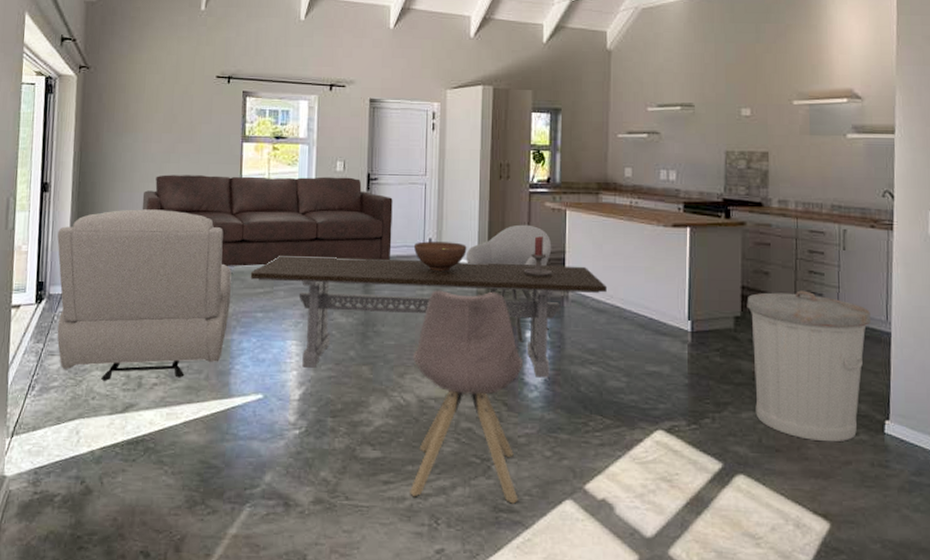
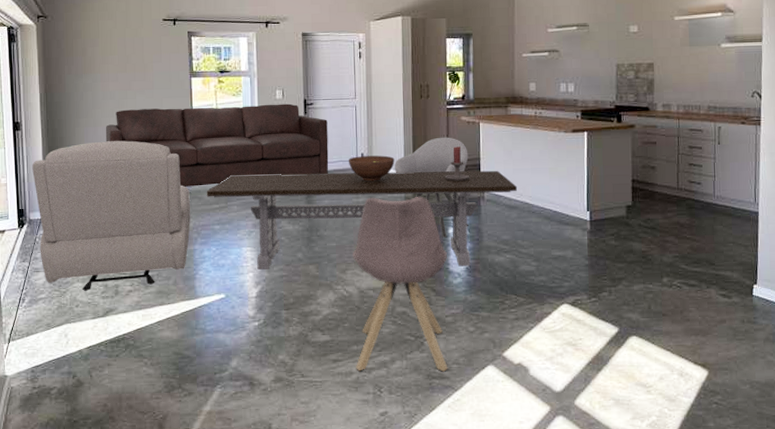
trash can: present [747,290,872,442] -> none [637,181,742,306]

